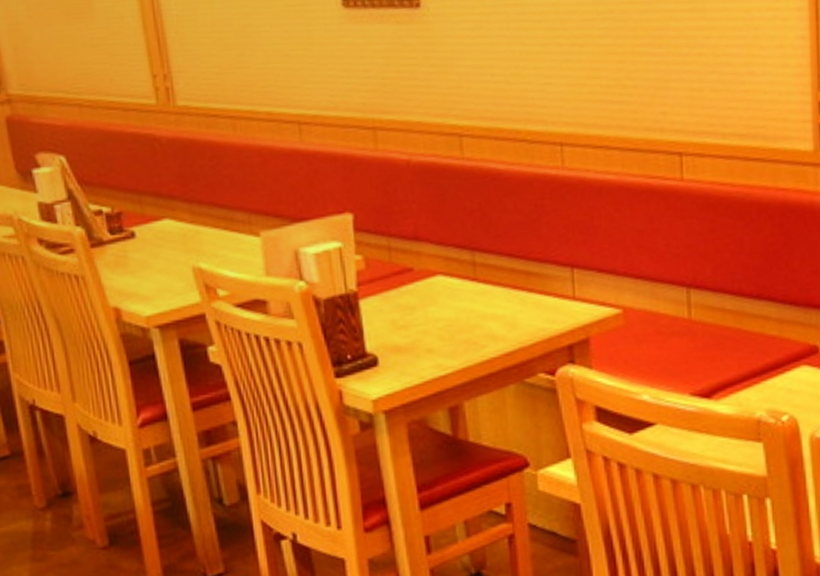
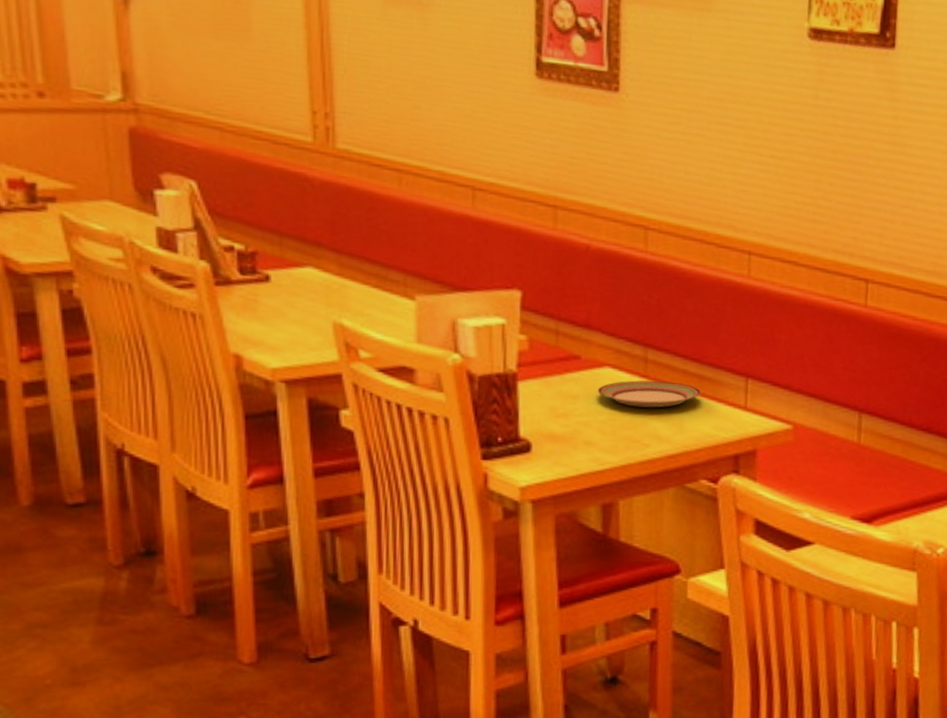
plate: none [432,281,530,311] -> present [597,380,701,408]

